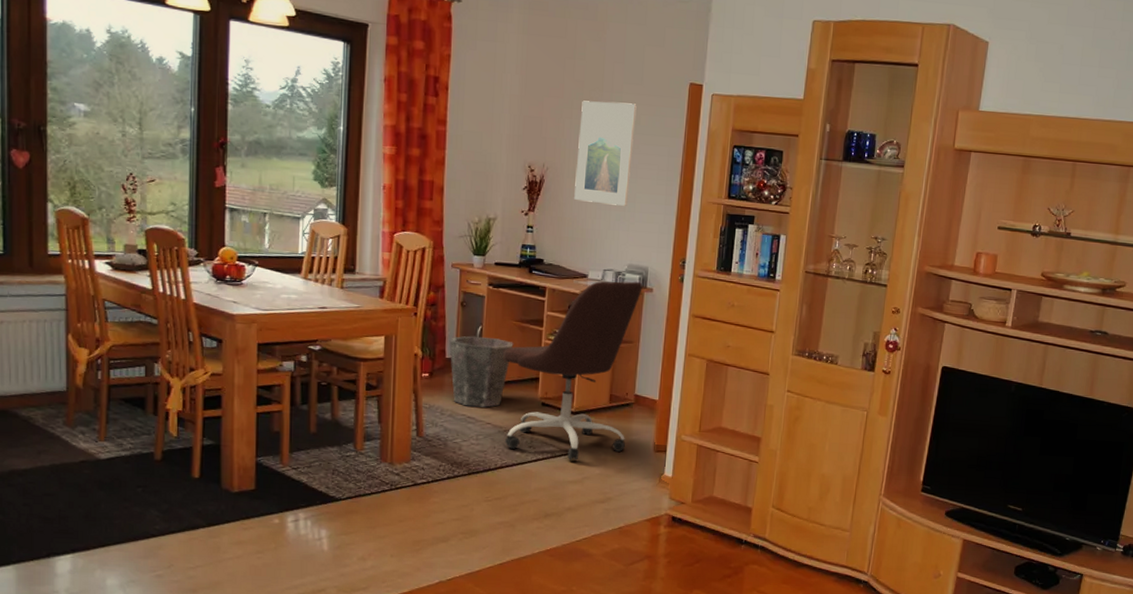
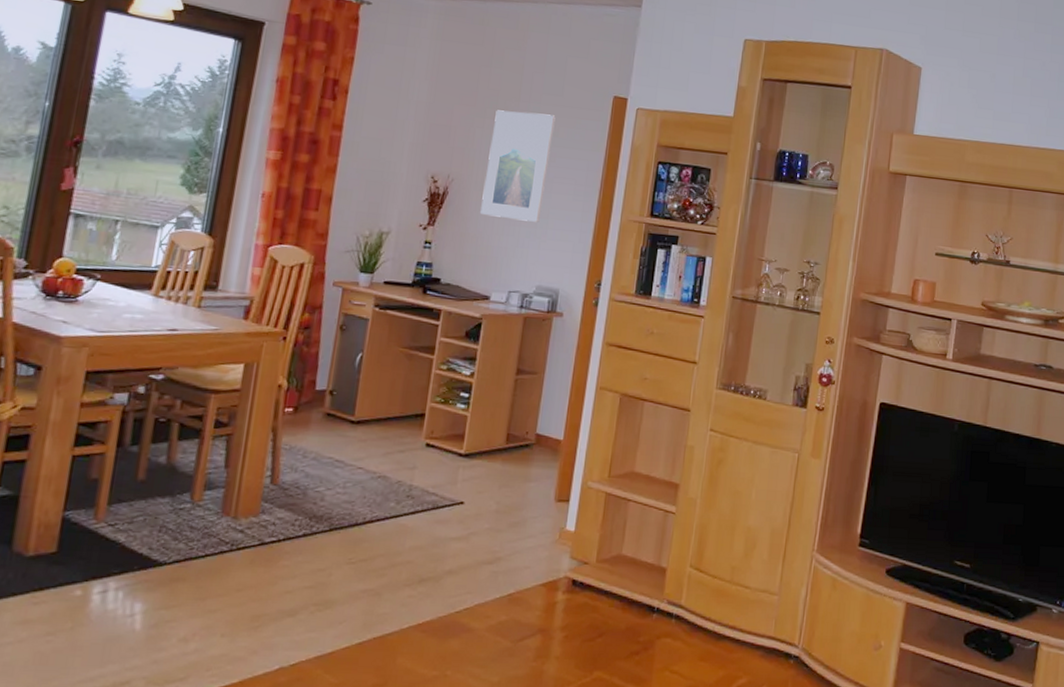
waste bin: present [449,335,514,408] -> none [320,364,398,449]
office chair: present [503,281,643,461] -> none [377,304,552,513]

